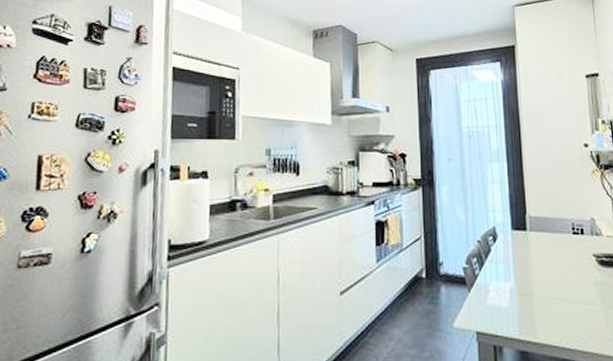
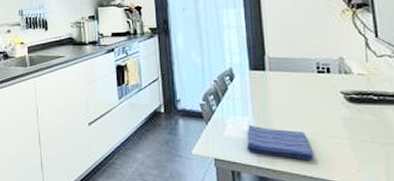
dish towel: none [508,291,571,330] -> present [246,125,314,160]

